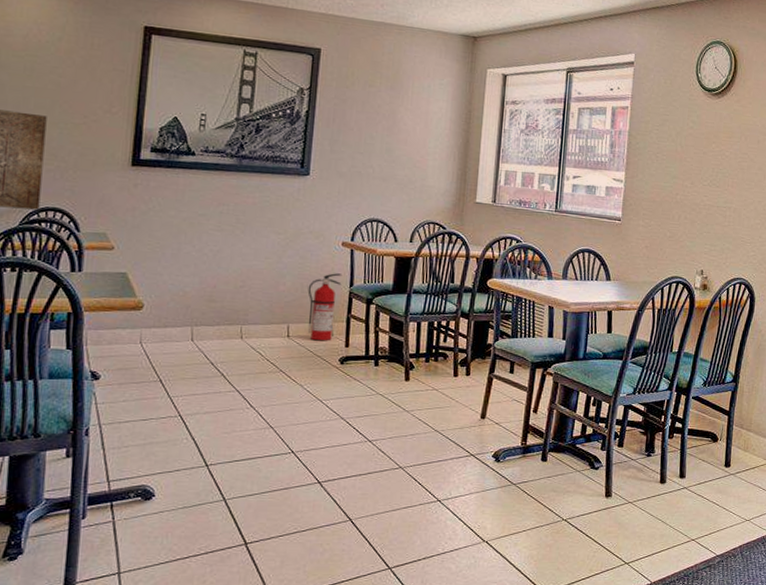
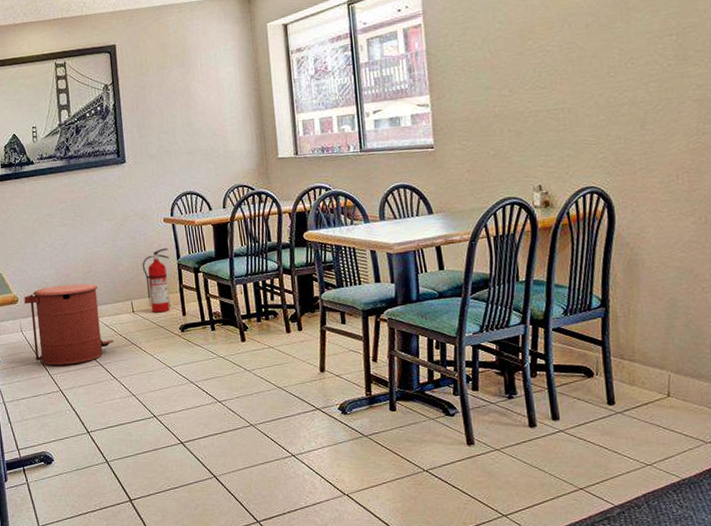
trash can: none [151,296,259,387] -> present [24,283,114,366]

